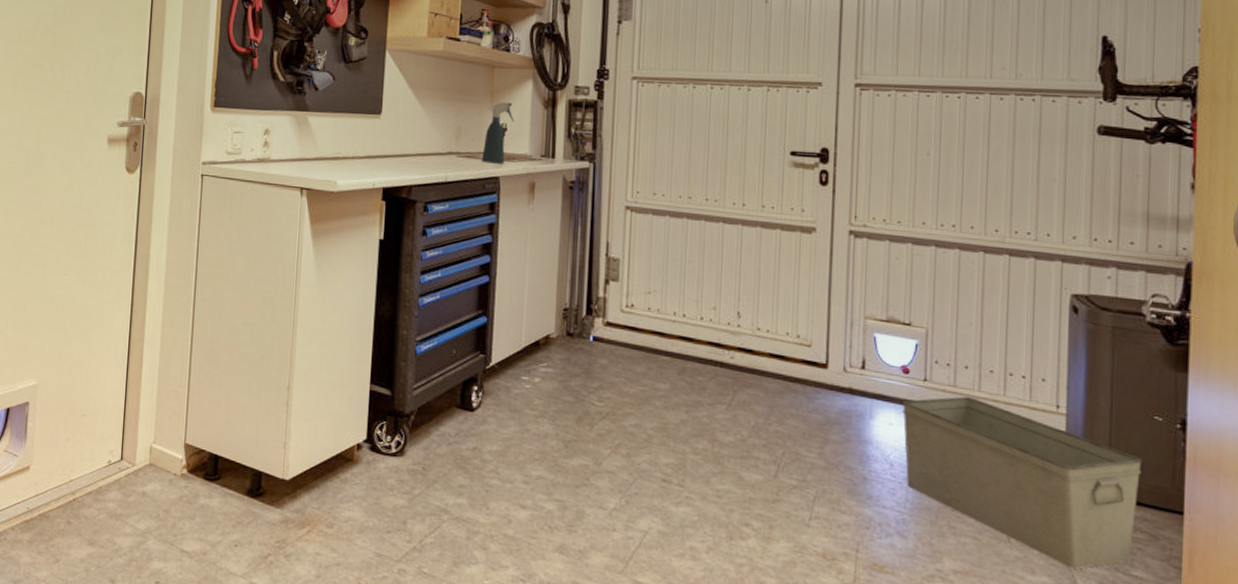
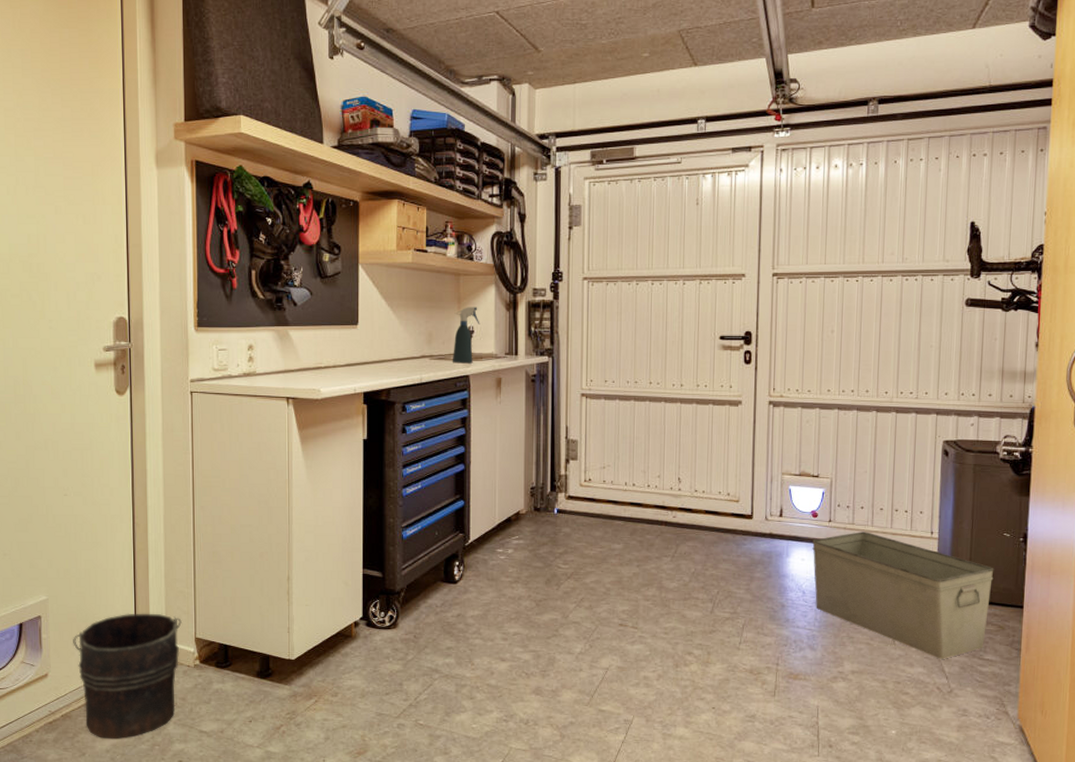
bucket: none [58,408,172,548] -> present [73,613,182,739]

